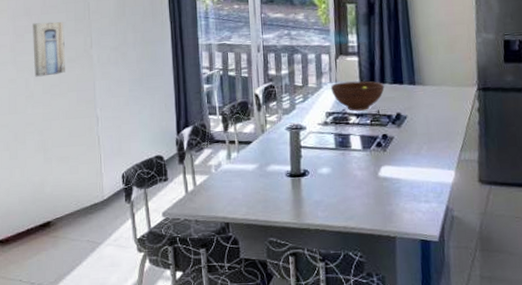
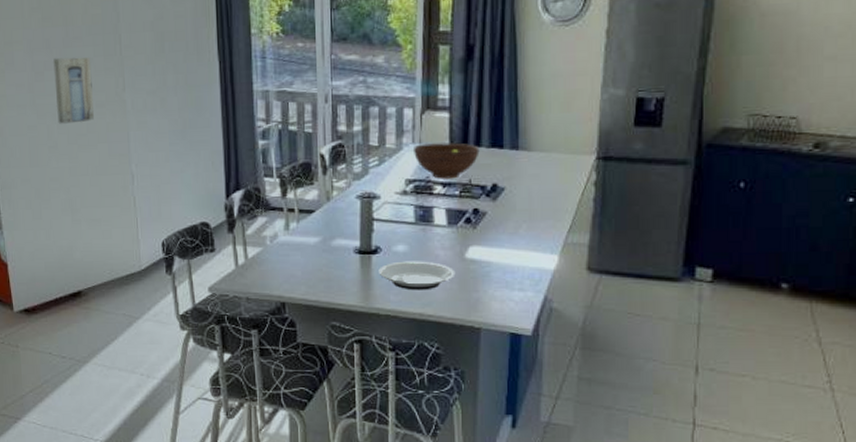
plate: none [307,180,372,207] -> present [378,261,456,290]

